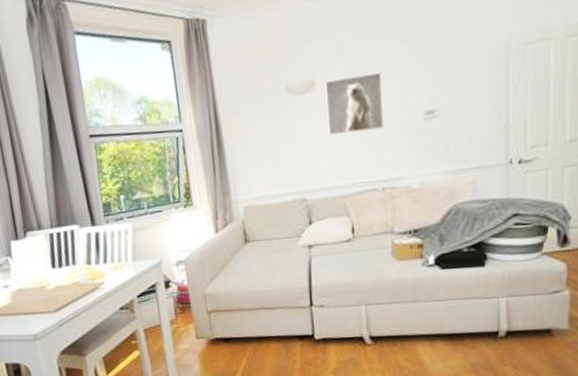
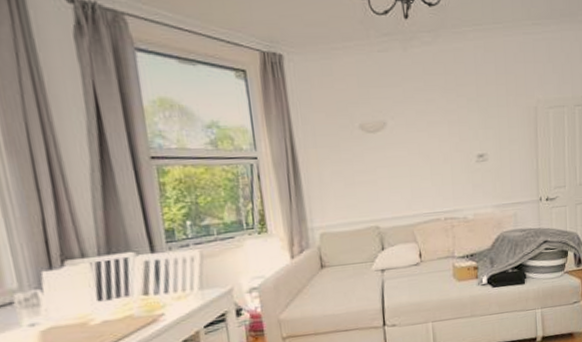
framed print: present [325,72,384,136] -> none [394,119,445,171]

